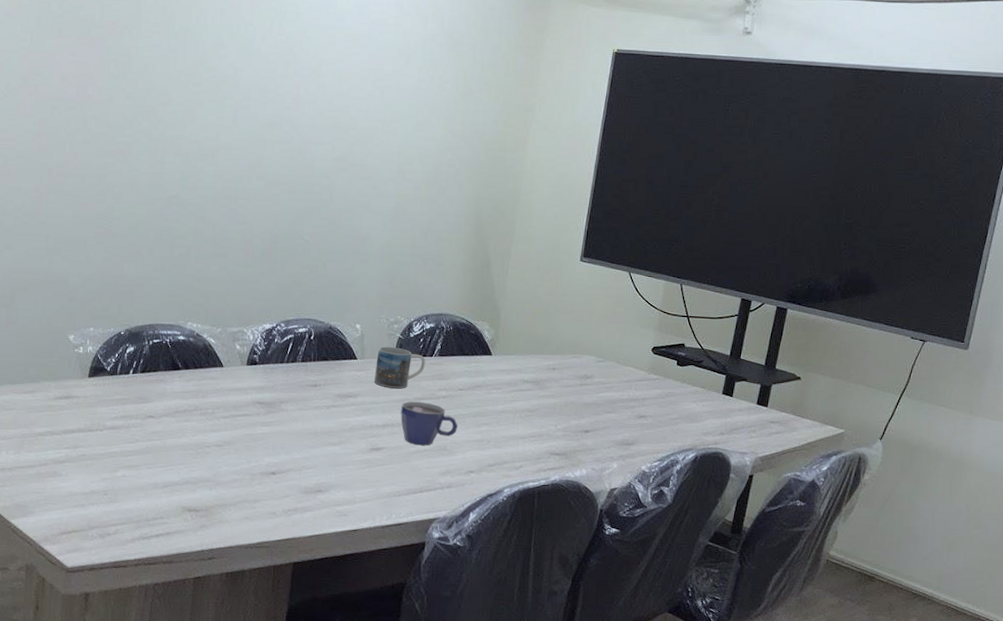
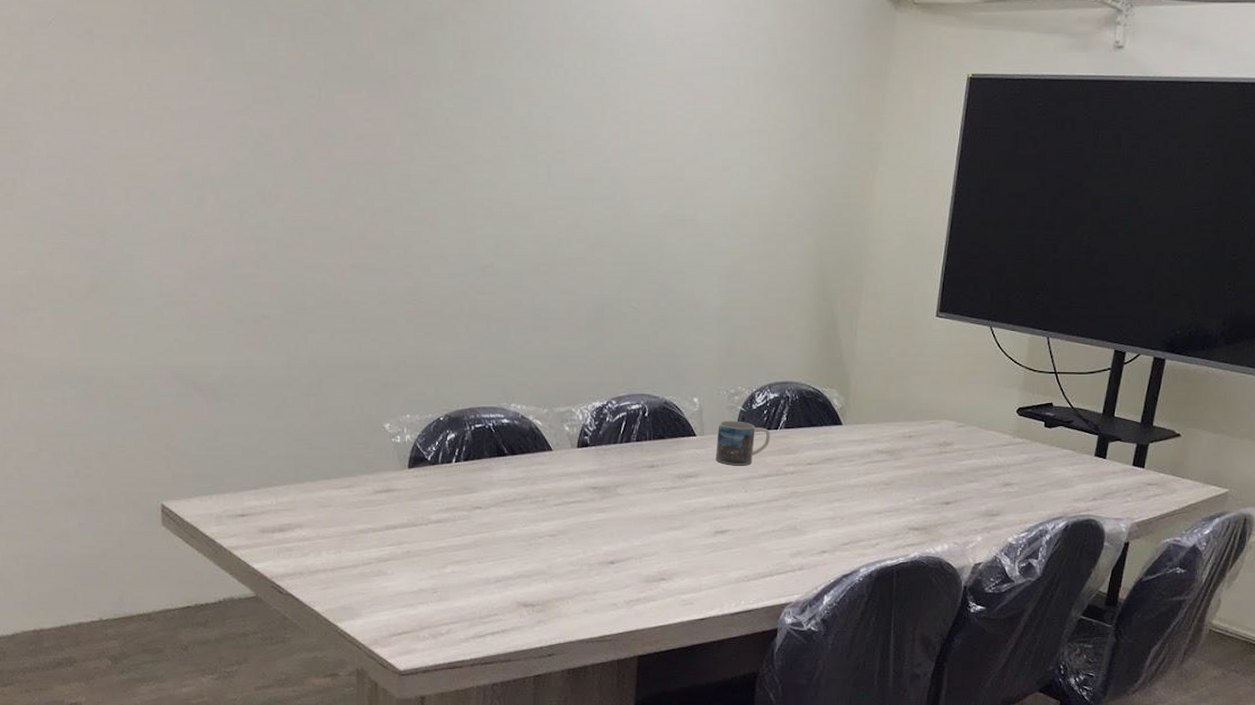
cup: present [401,401,458,446] -> none [746,479,809,526]

